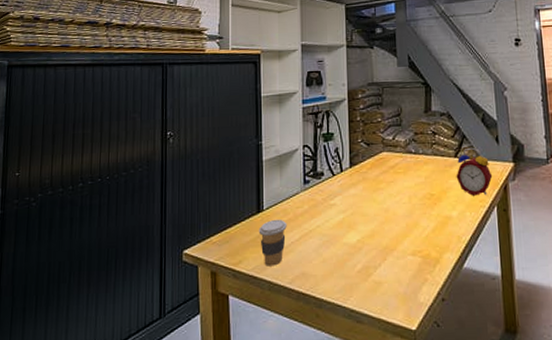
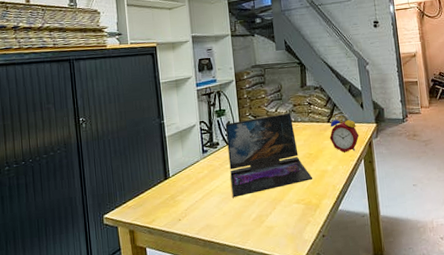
coffee cup: present [258,219,287,266] -> none [167,183,191,222]
laptop: none [333,142,434,241] -> present [225,112,313,198]

